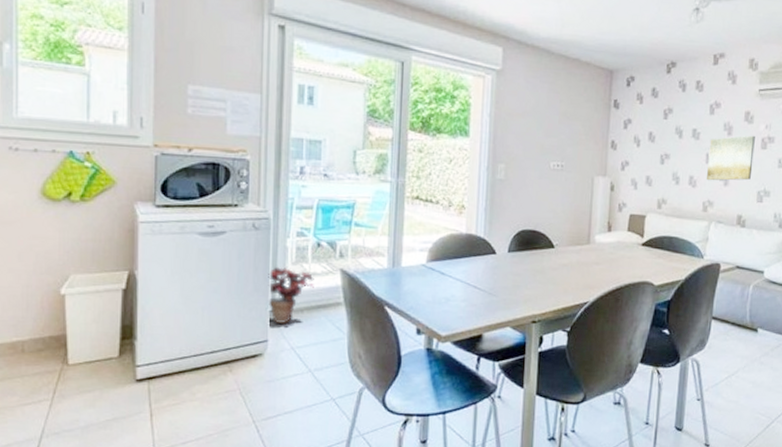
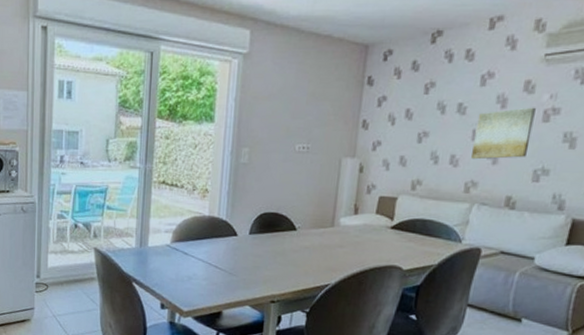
potted plant: present [268,266,314,325] -> none [34,245,72,295]

